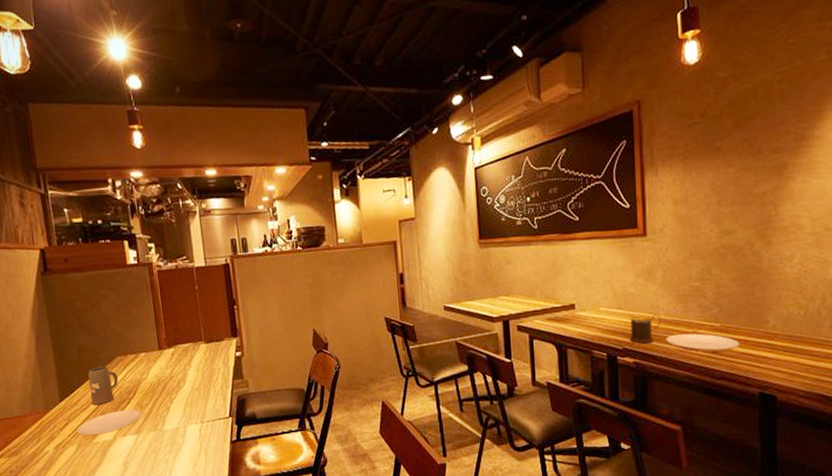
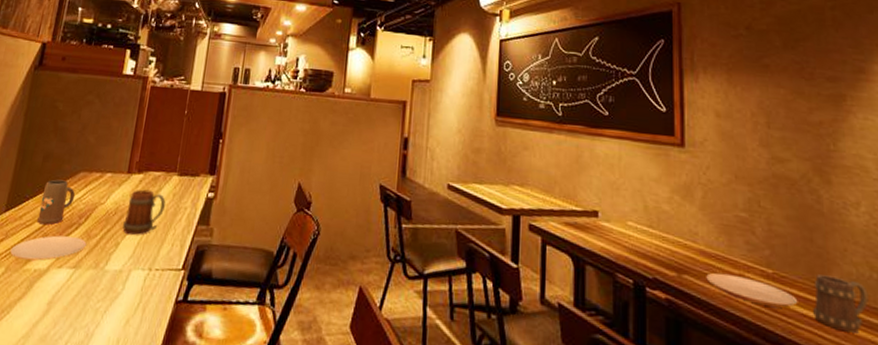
beer mug: none [166,360,201,399] -> present [122,189,166,235]
beer mug: present [630,314,662,344] -> none [662,239,701,278]
beer mug: none [751,319,796,360] -> present [813,274,869,333]

